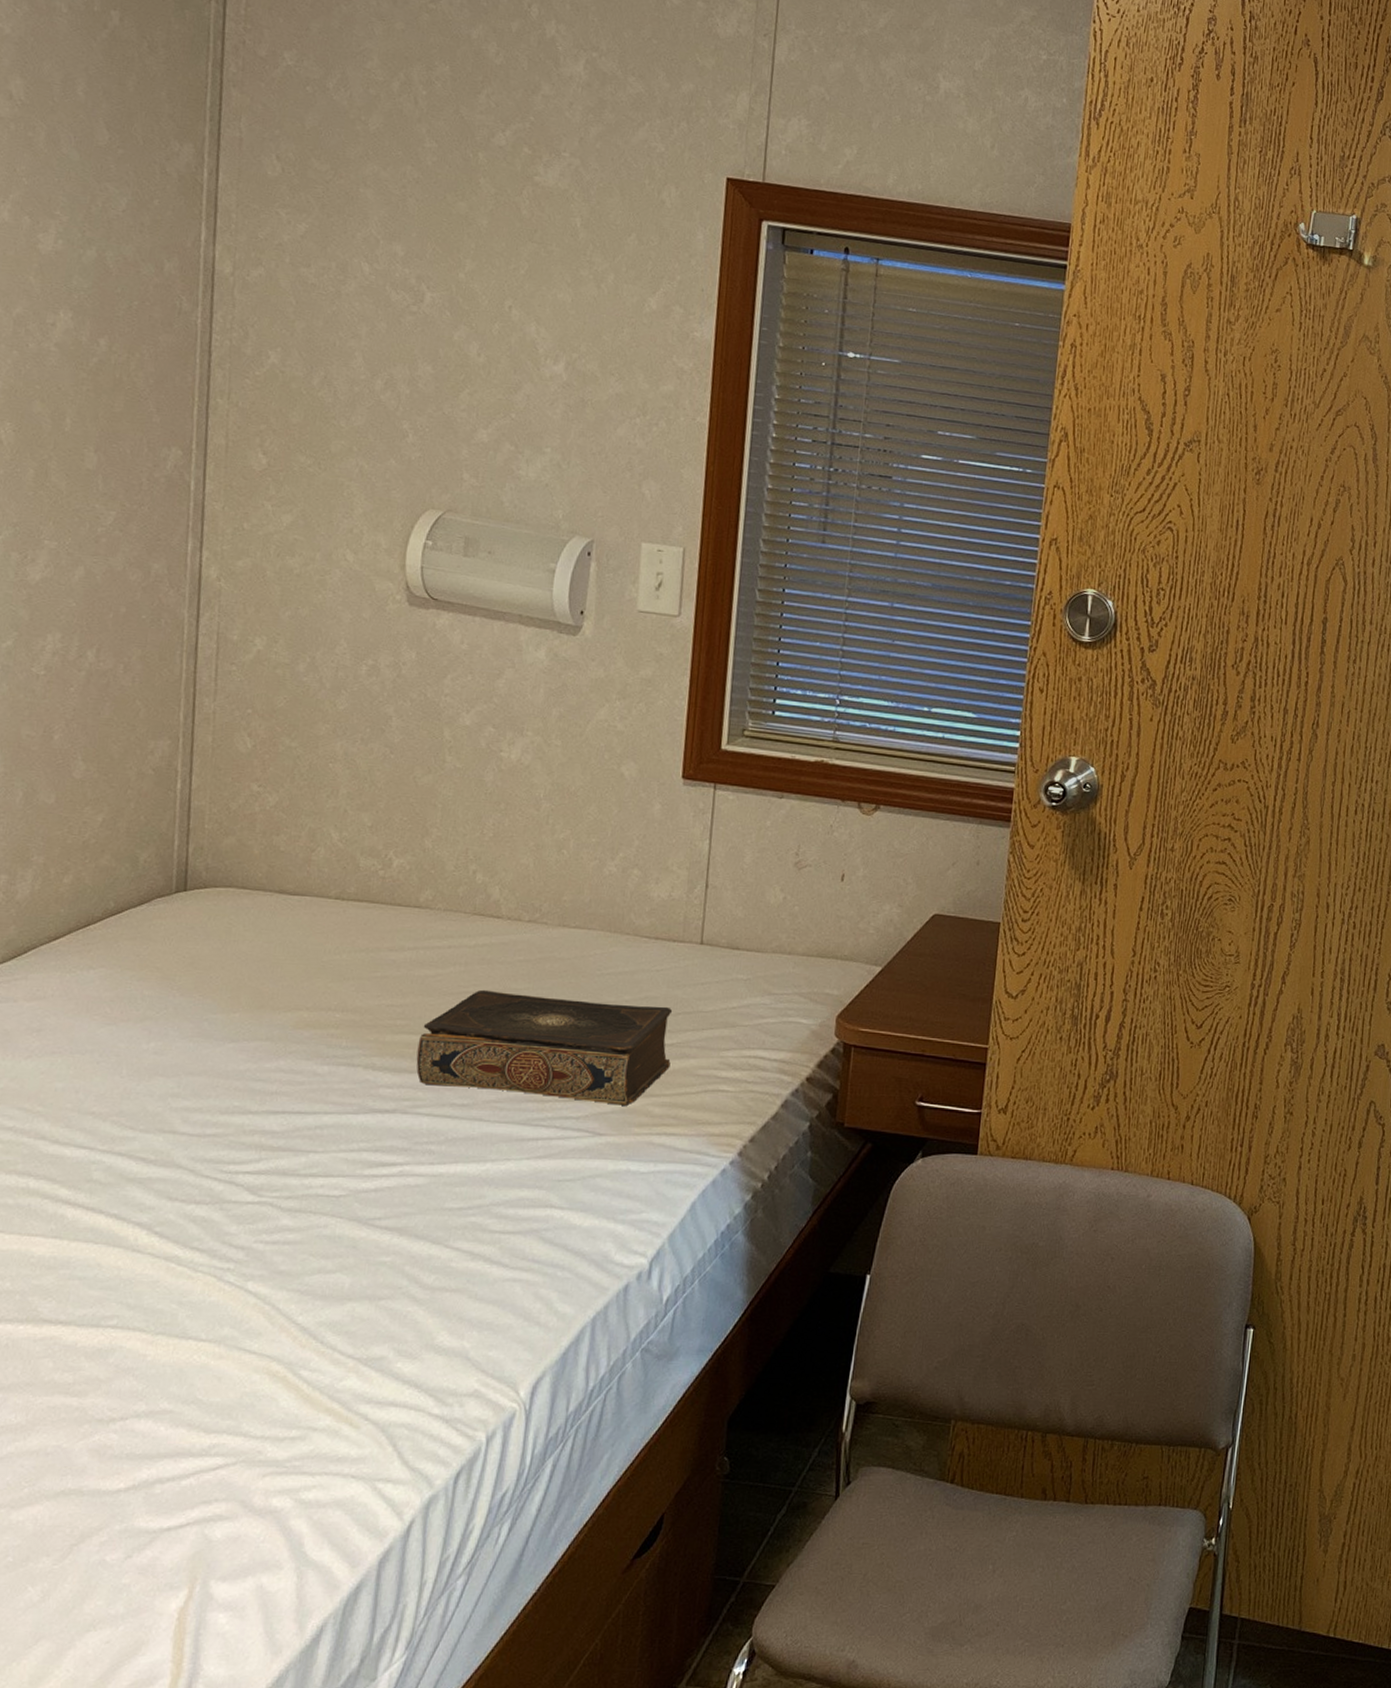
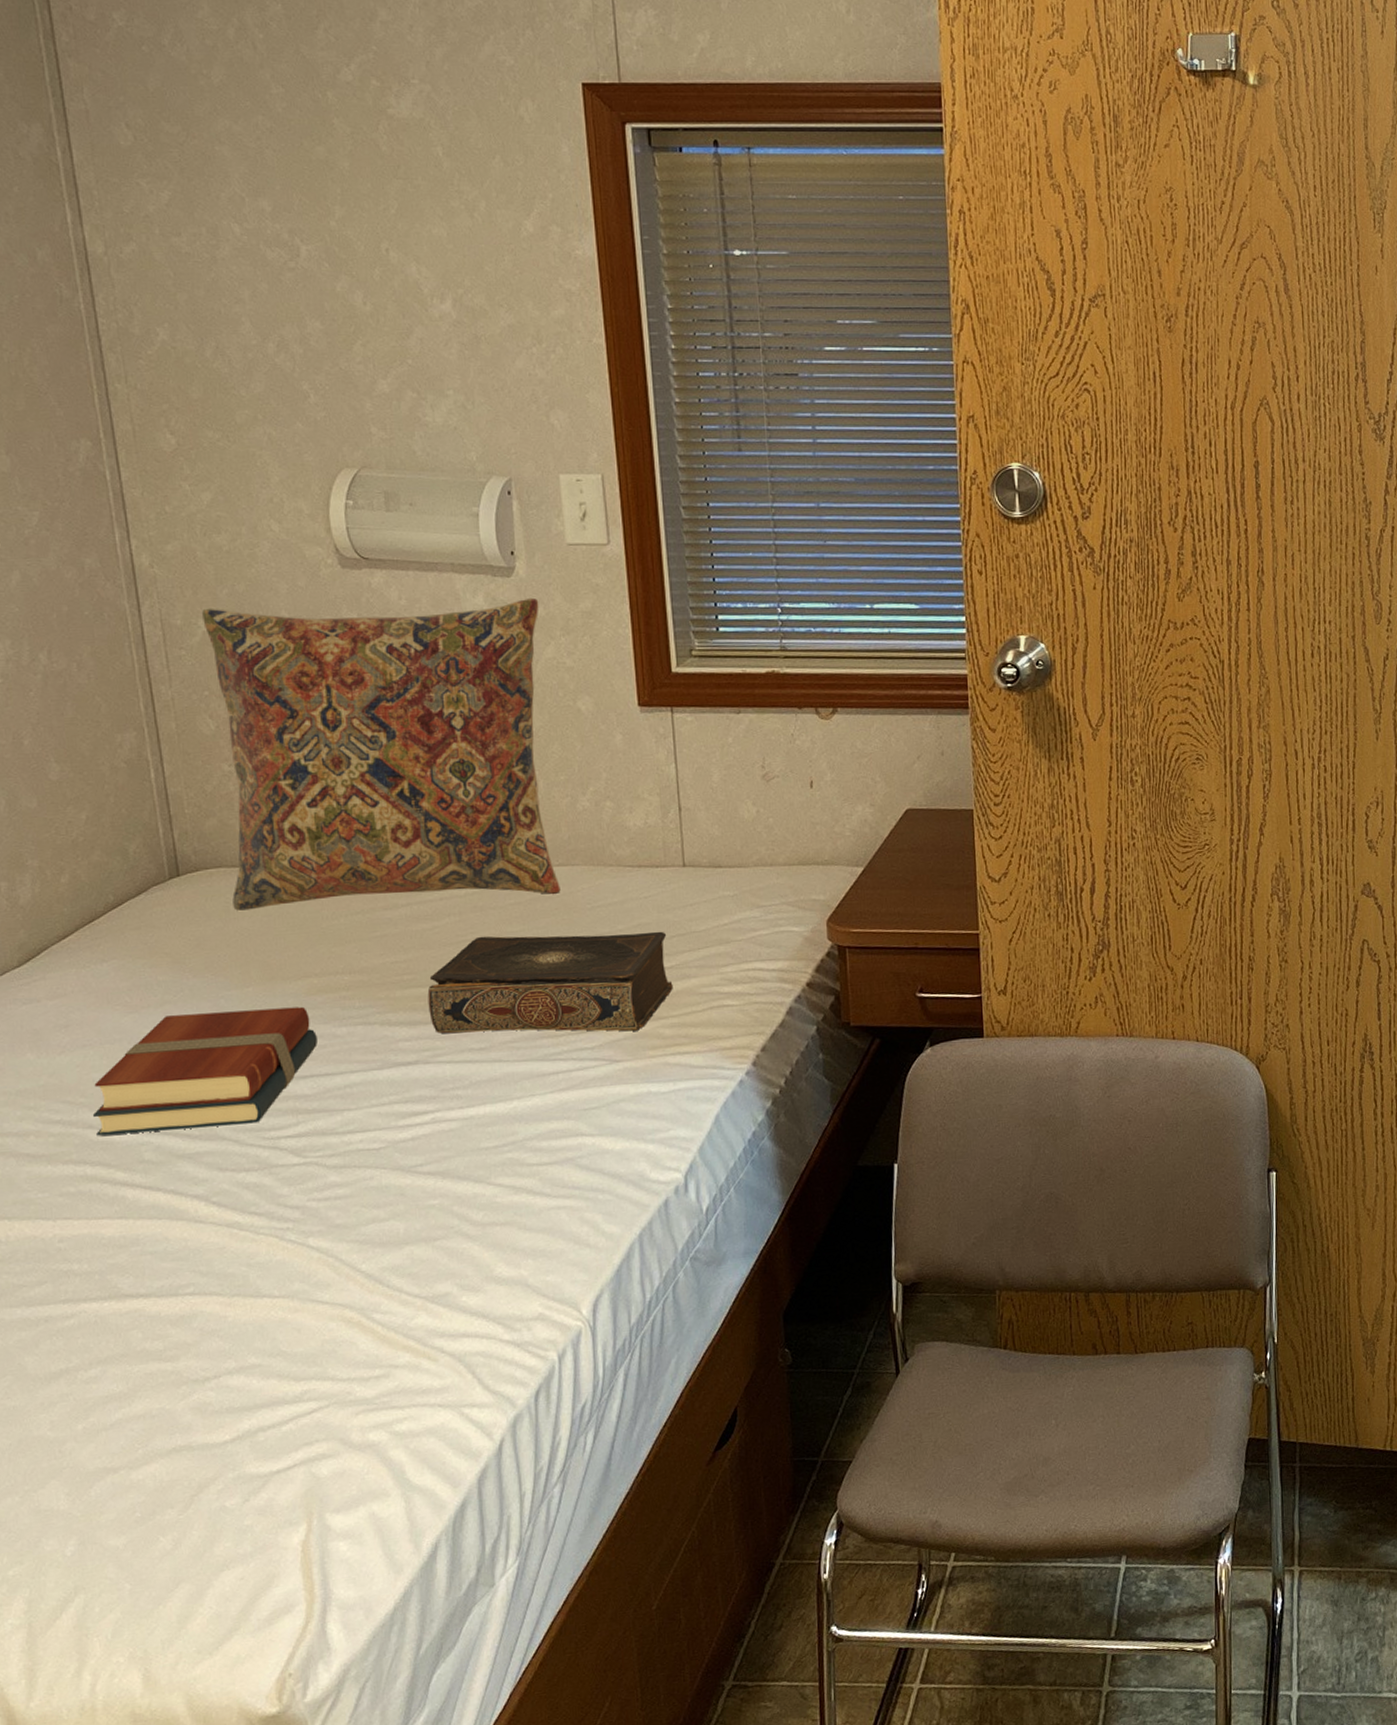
books: none [47,1032,297,1154] -> present [92,1006,318,1136]
pillow: none [235,627,600,956] -> present [202,597,561,911]

